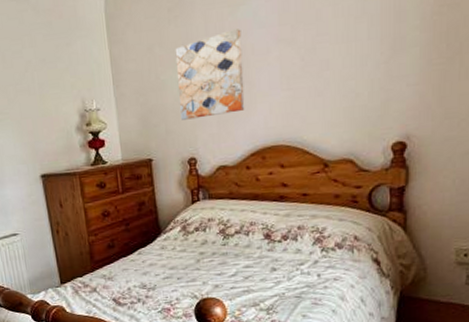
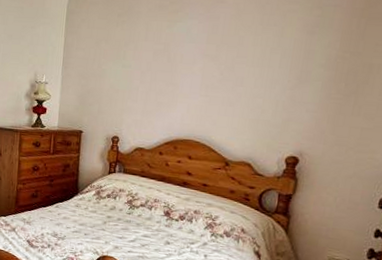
wall art: present [175,29,245,120] -> none [113,40,175,106]

